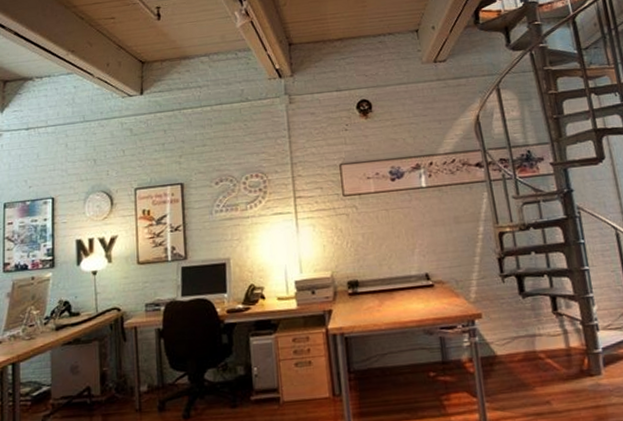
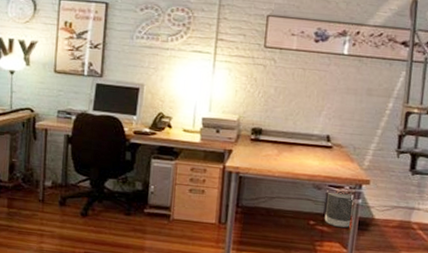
wastebasket: none [440,331,476,374] -> present [324,190,352,228]

